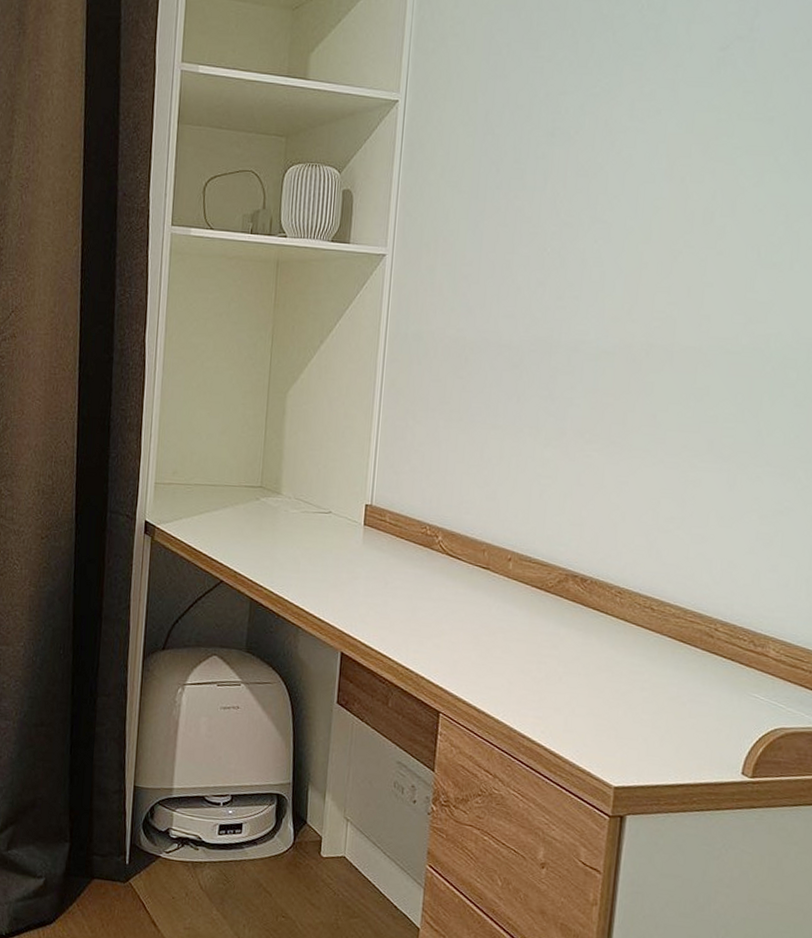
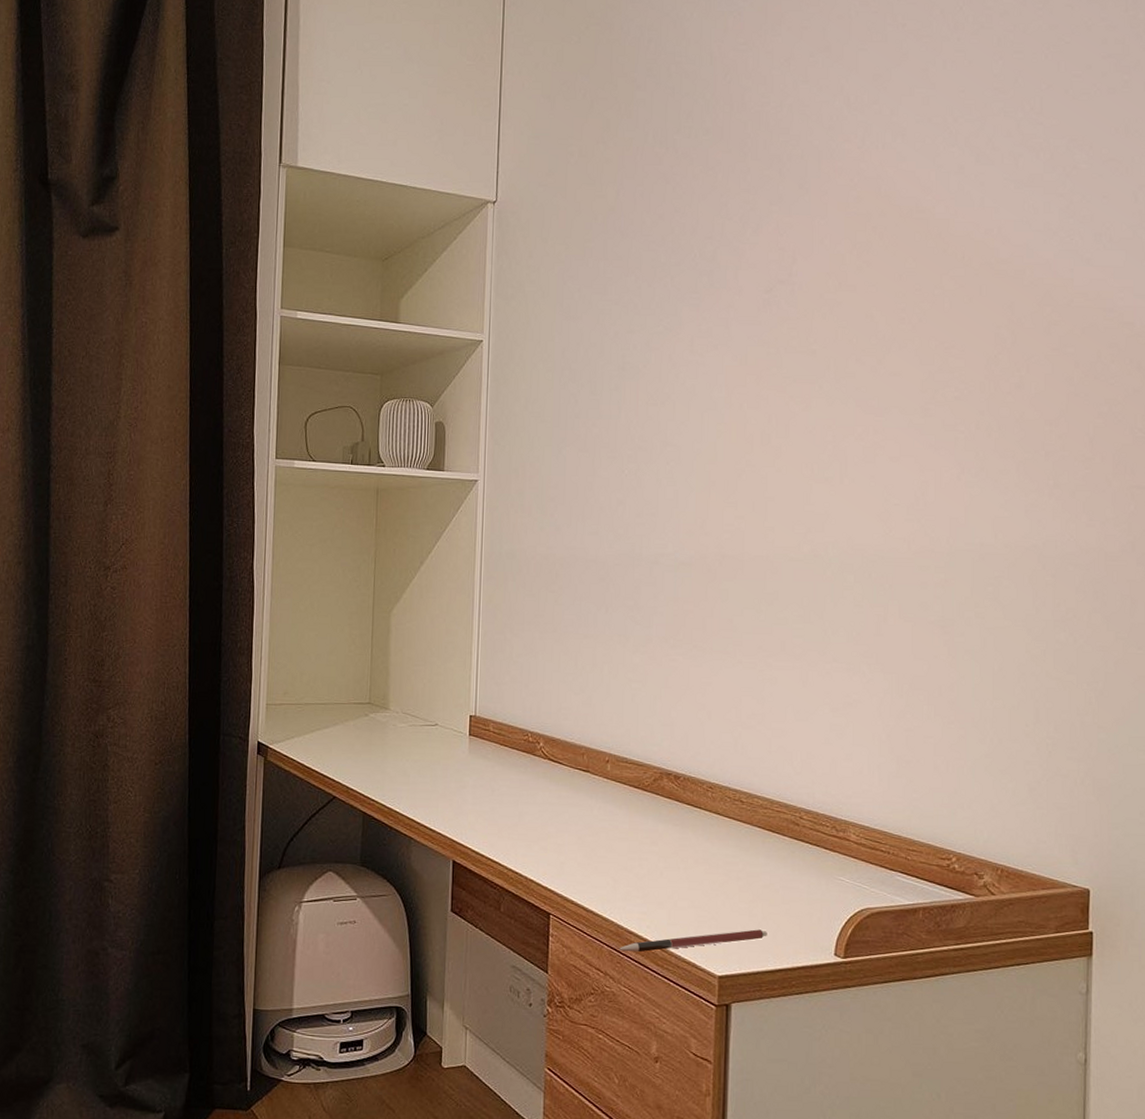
pen: none [510,742,670,758] -> present [619,929,767,953]

